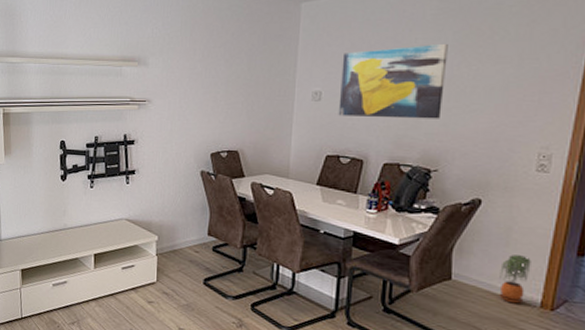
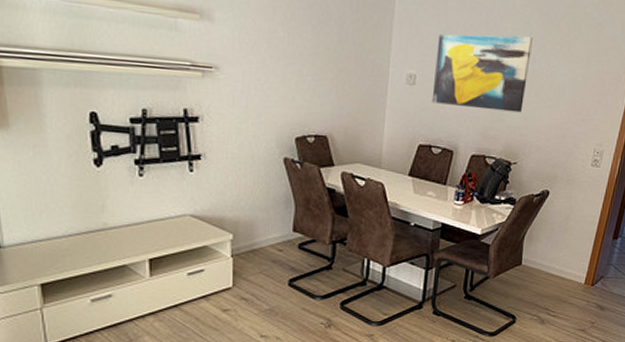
potted plant: present [499,255,531,304] -> none [556,240,582,282]

